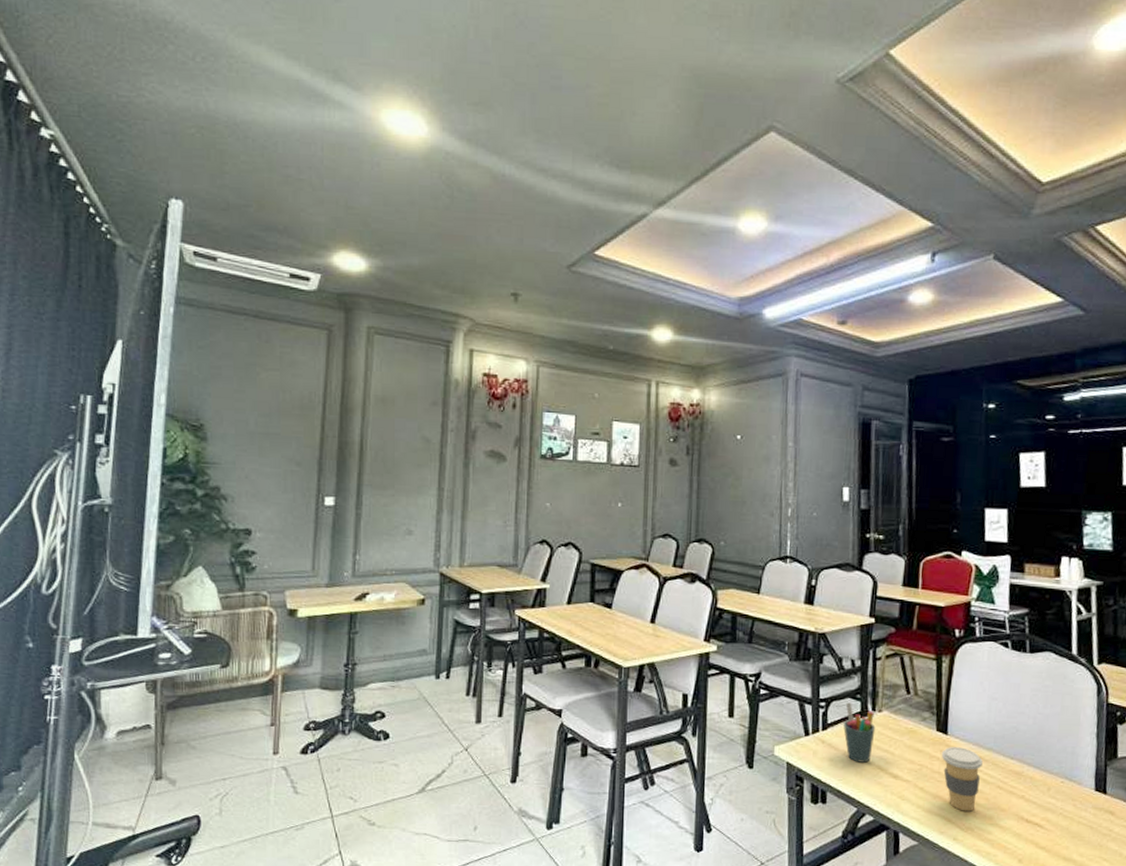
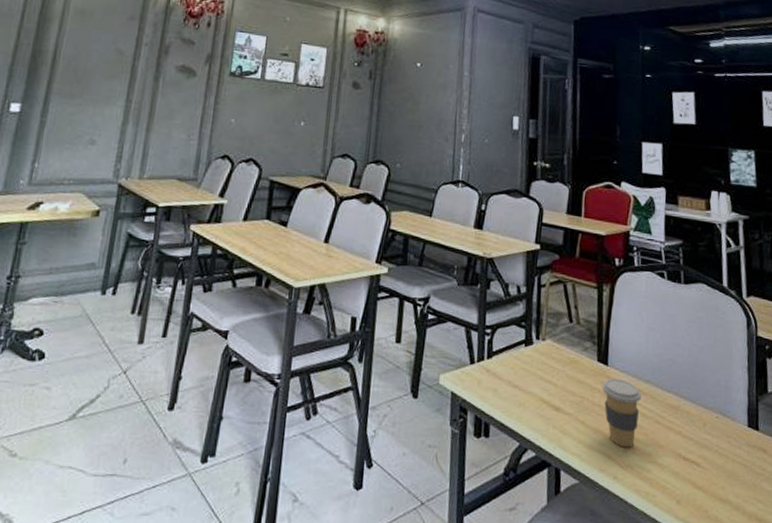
pen holder: present [843,702,876,763] -> none [507,329,539,394]

